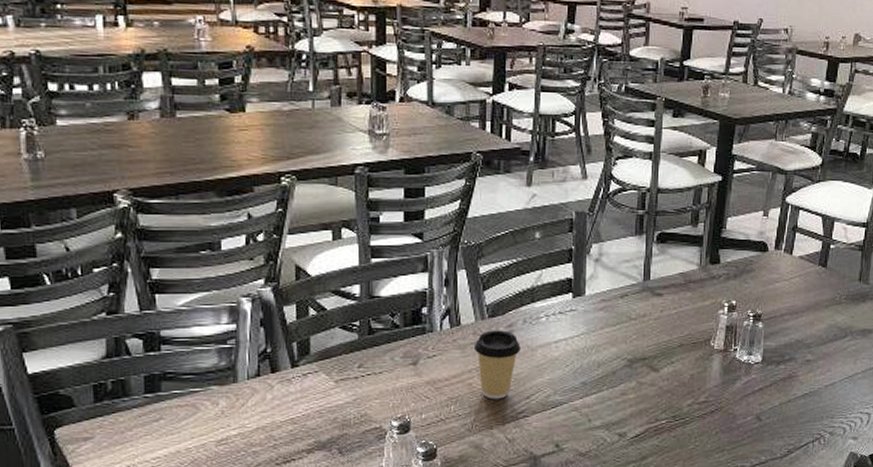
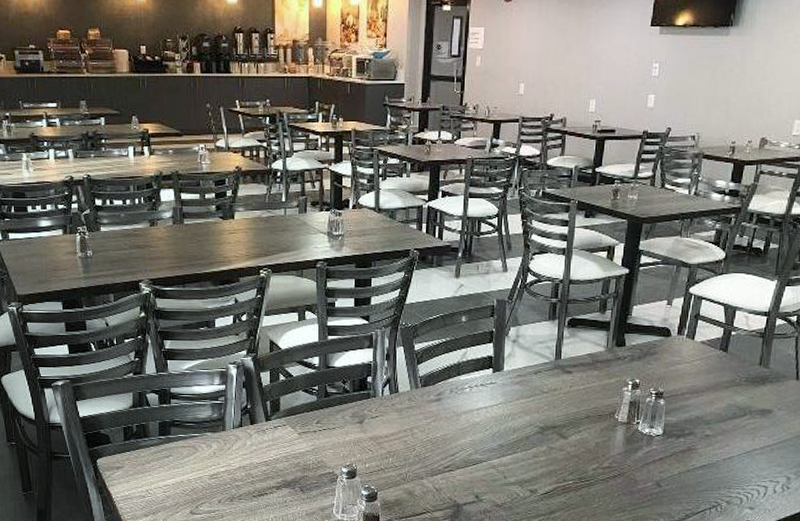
coffee cup: present [473,330,521,400] -> none [408,397,448,455]

